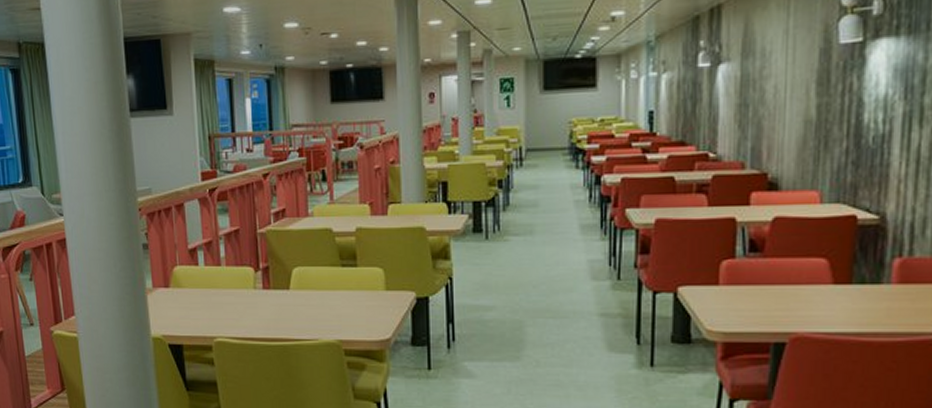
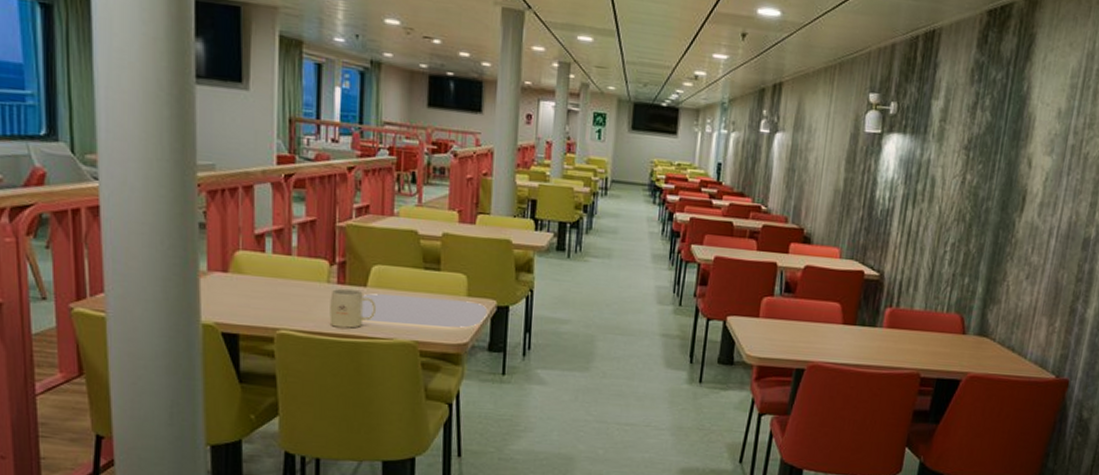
mug: none [258,293,301,332] -> present [329,288,377,329]
tray: none [287,295,407,325] -> present [362,293,488,328]

